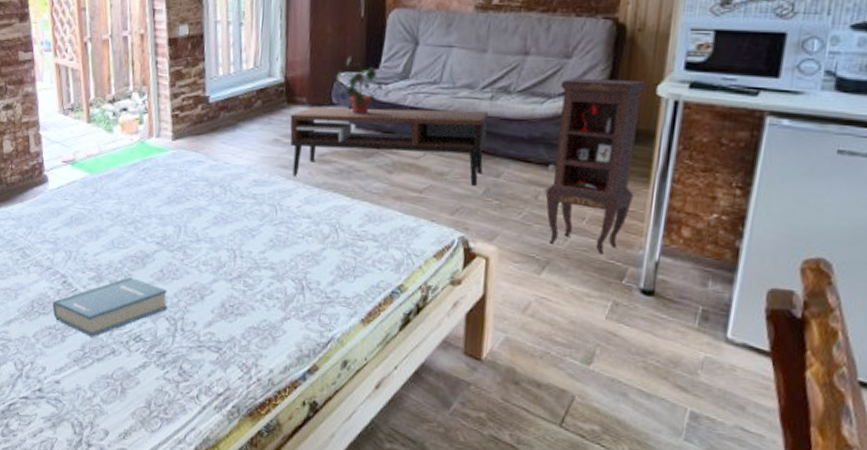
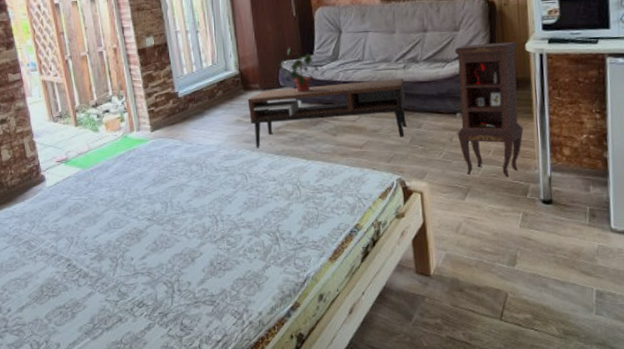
hardback book: present [52,276,169,337] -> none [59,251,165,310]

